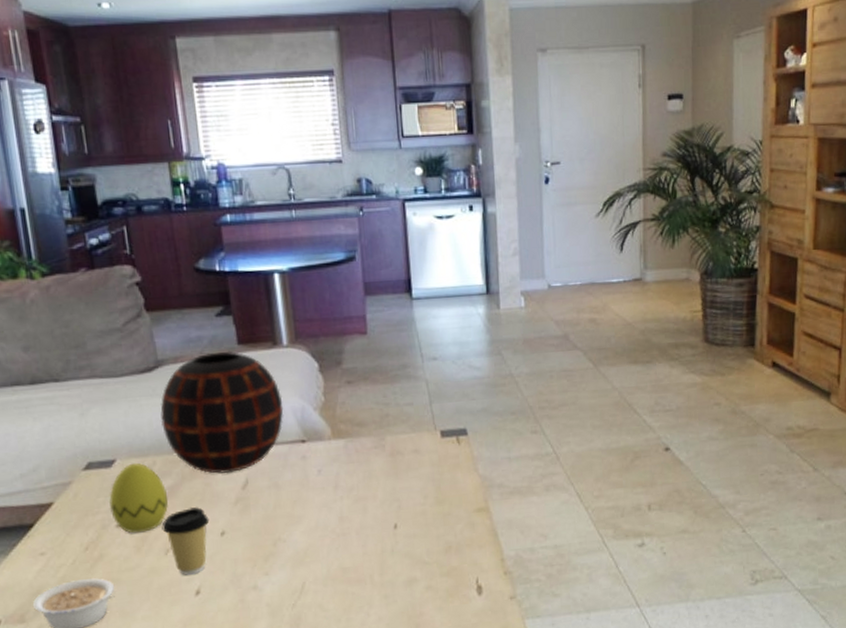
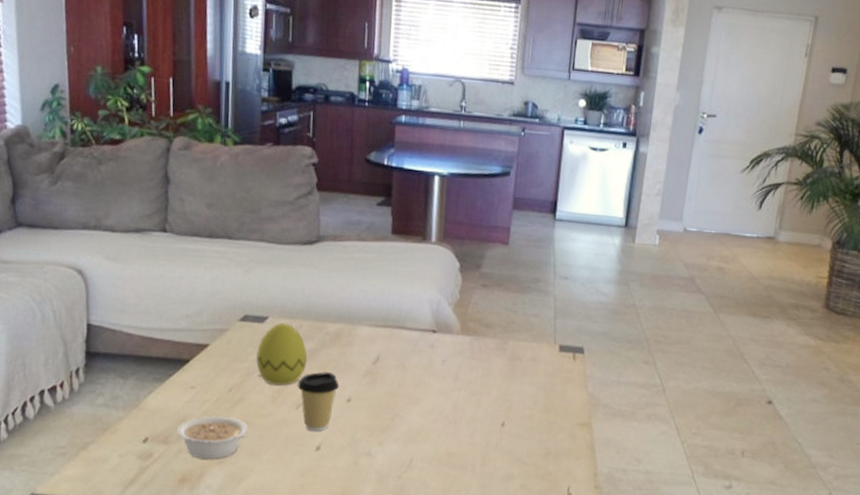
decorative vase: present [160,351,284,474] -> none [313,237,423,348]

